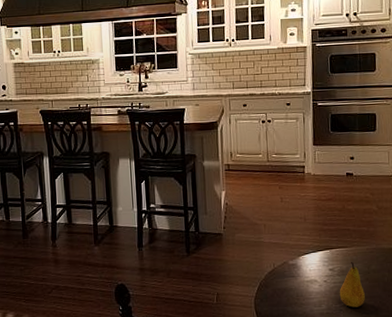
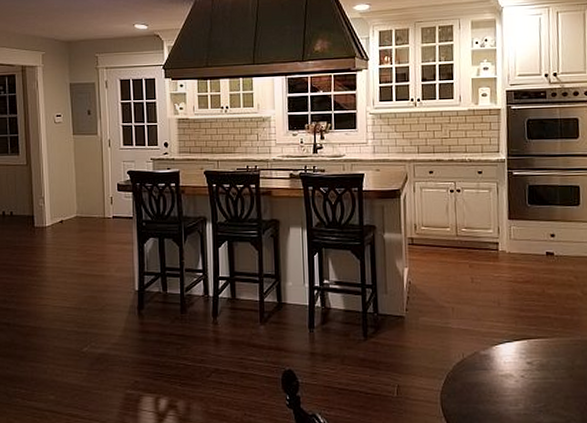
fruit: present [339,262,365,308] -> none [538,355,569,409]

